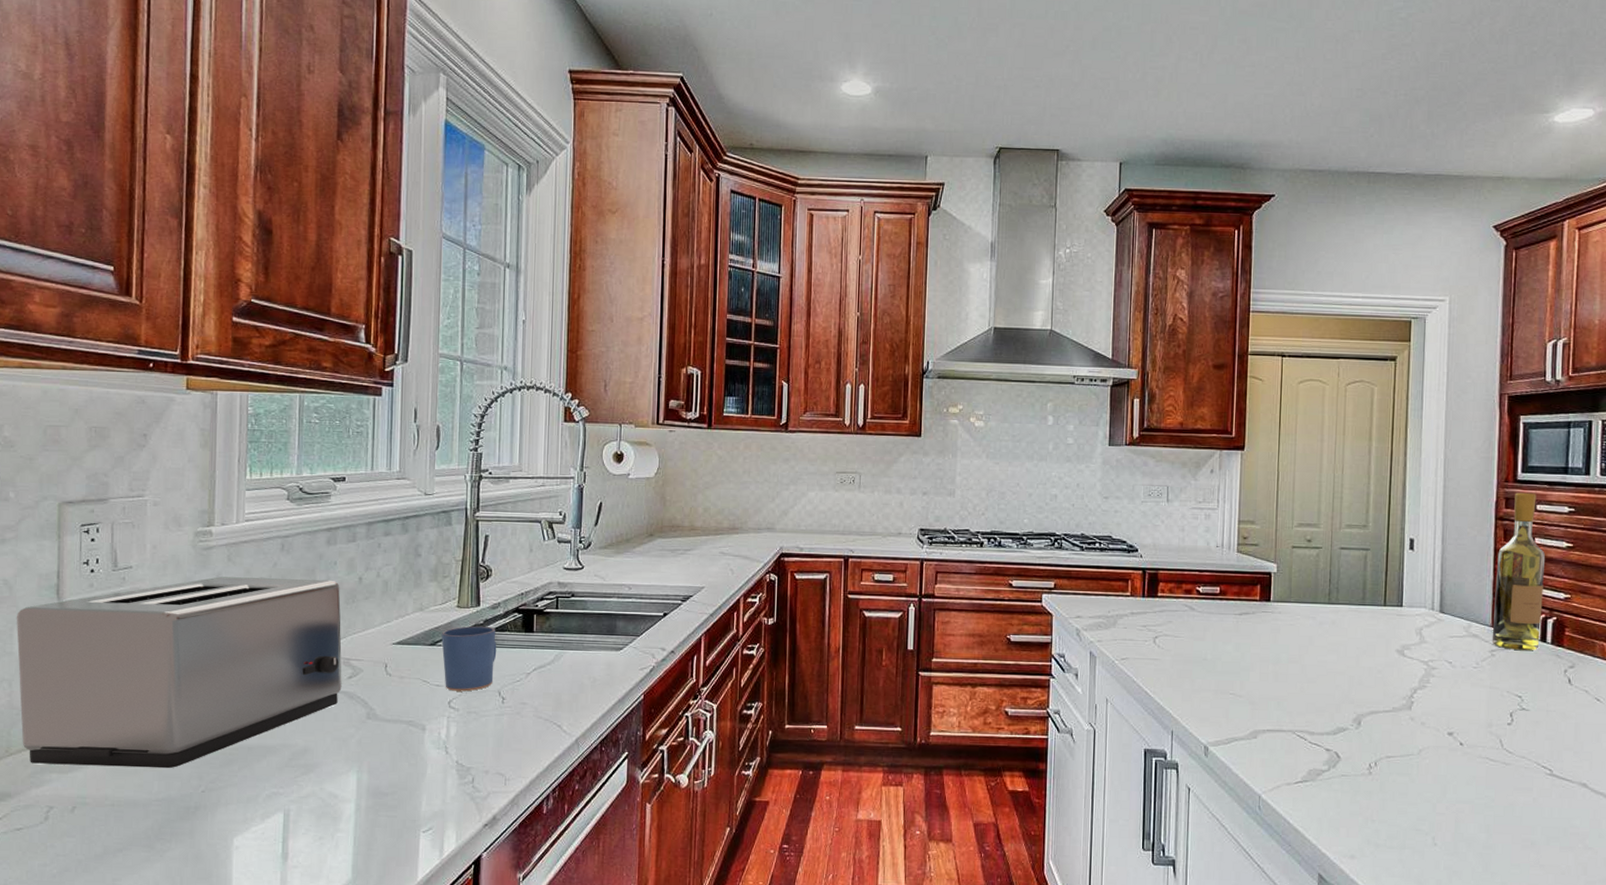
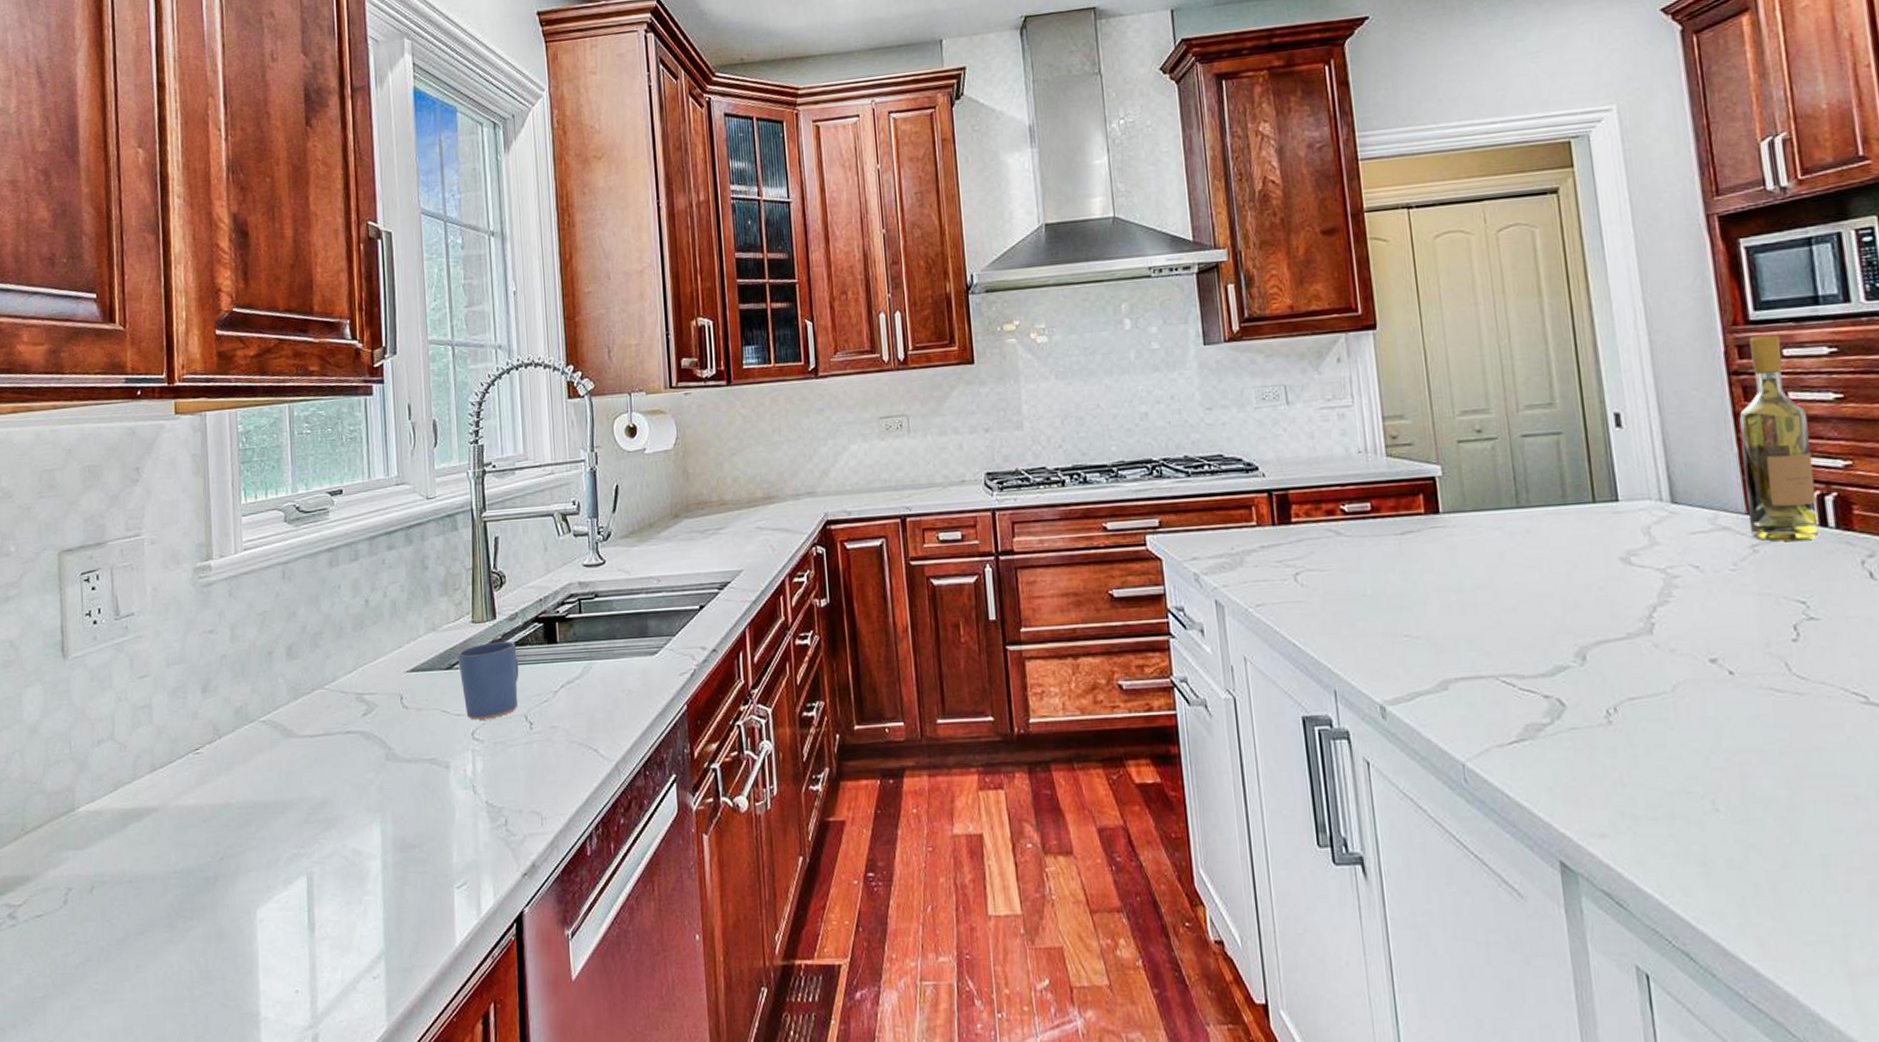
toaster: present [16,576,342,769] -> none [23,605,357,841]

